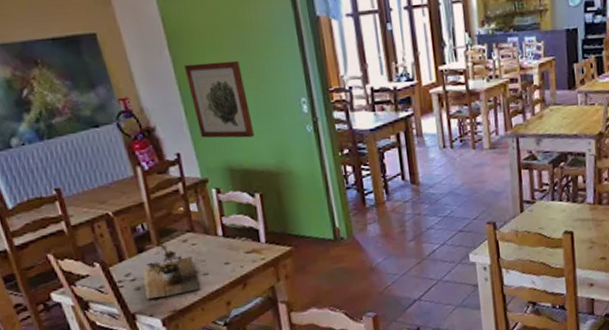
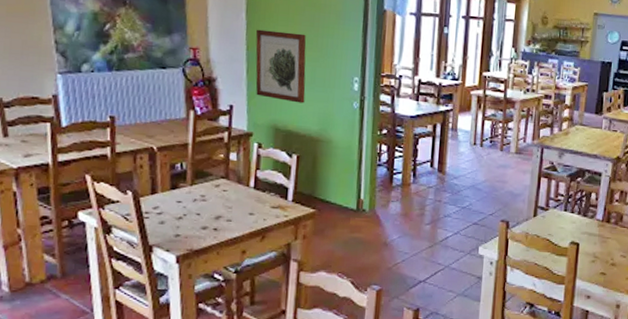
succulent plant: present [141,242,201,300] -> none [167,183,222,235]

